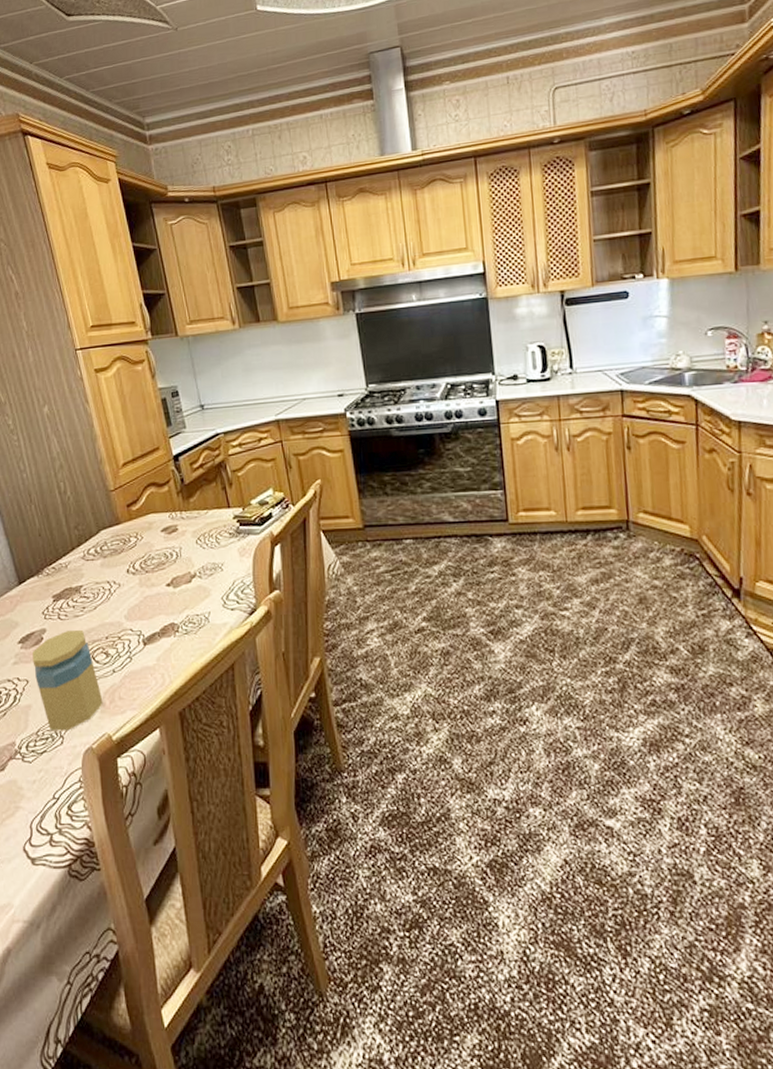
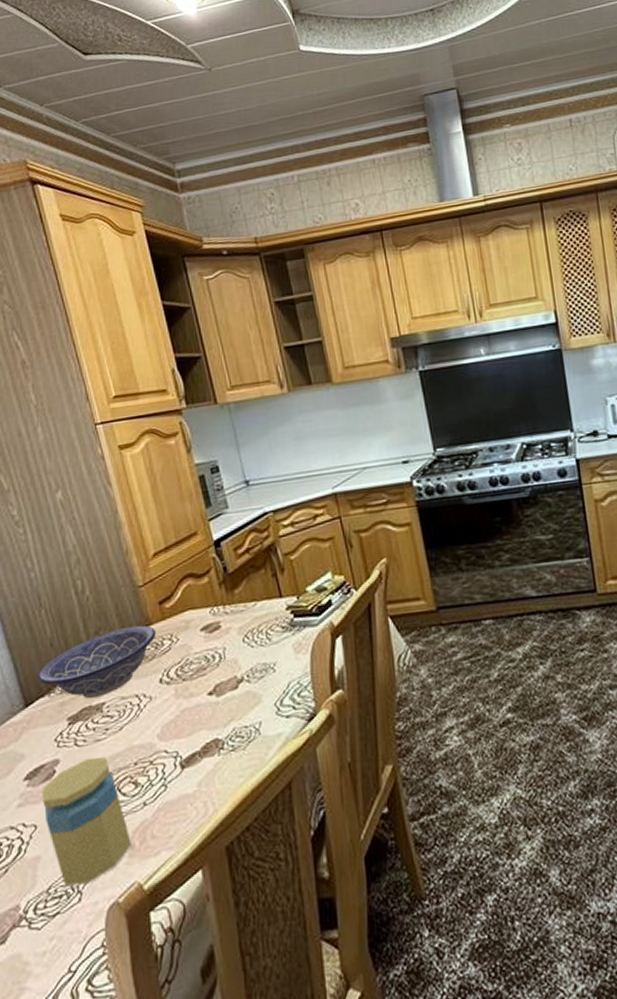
decorative bowl: none [29,523,125,582] -> present [38,625,157,699]

